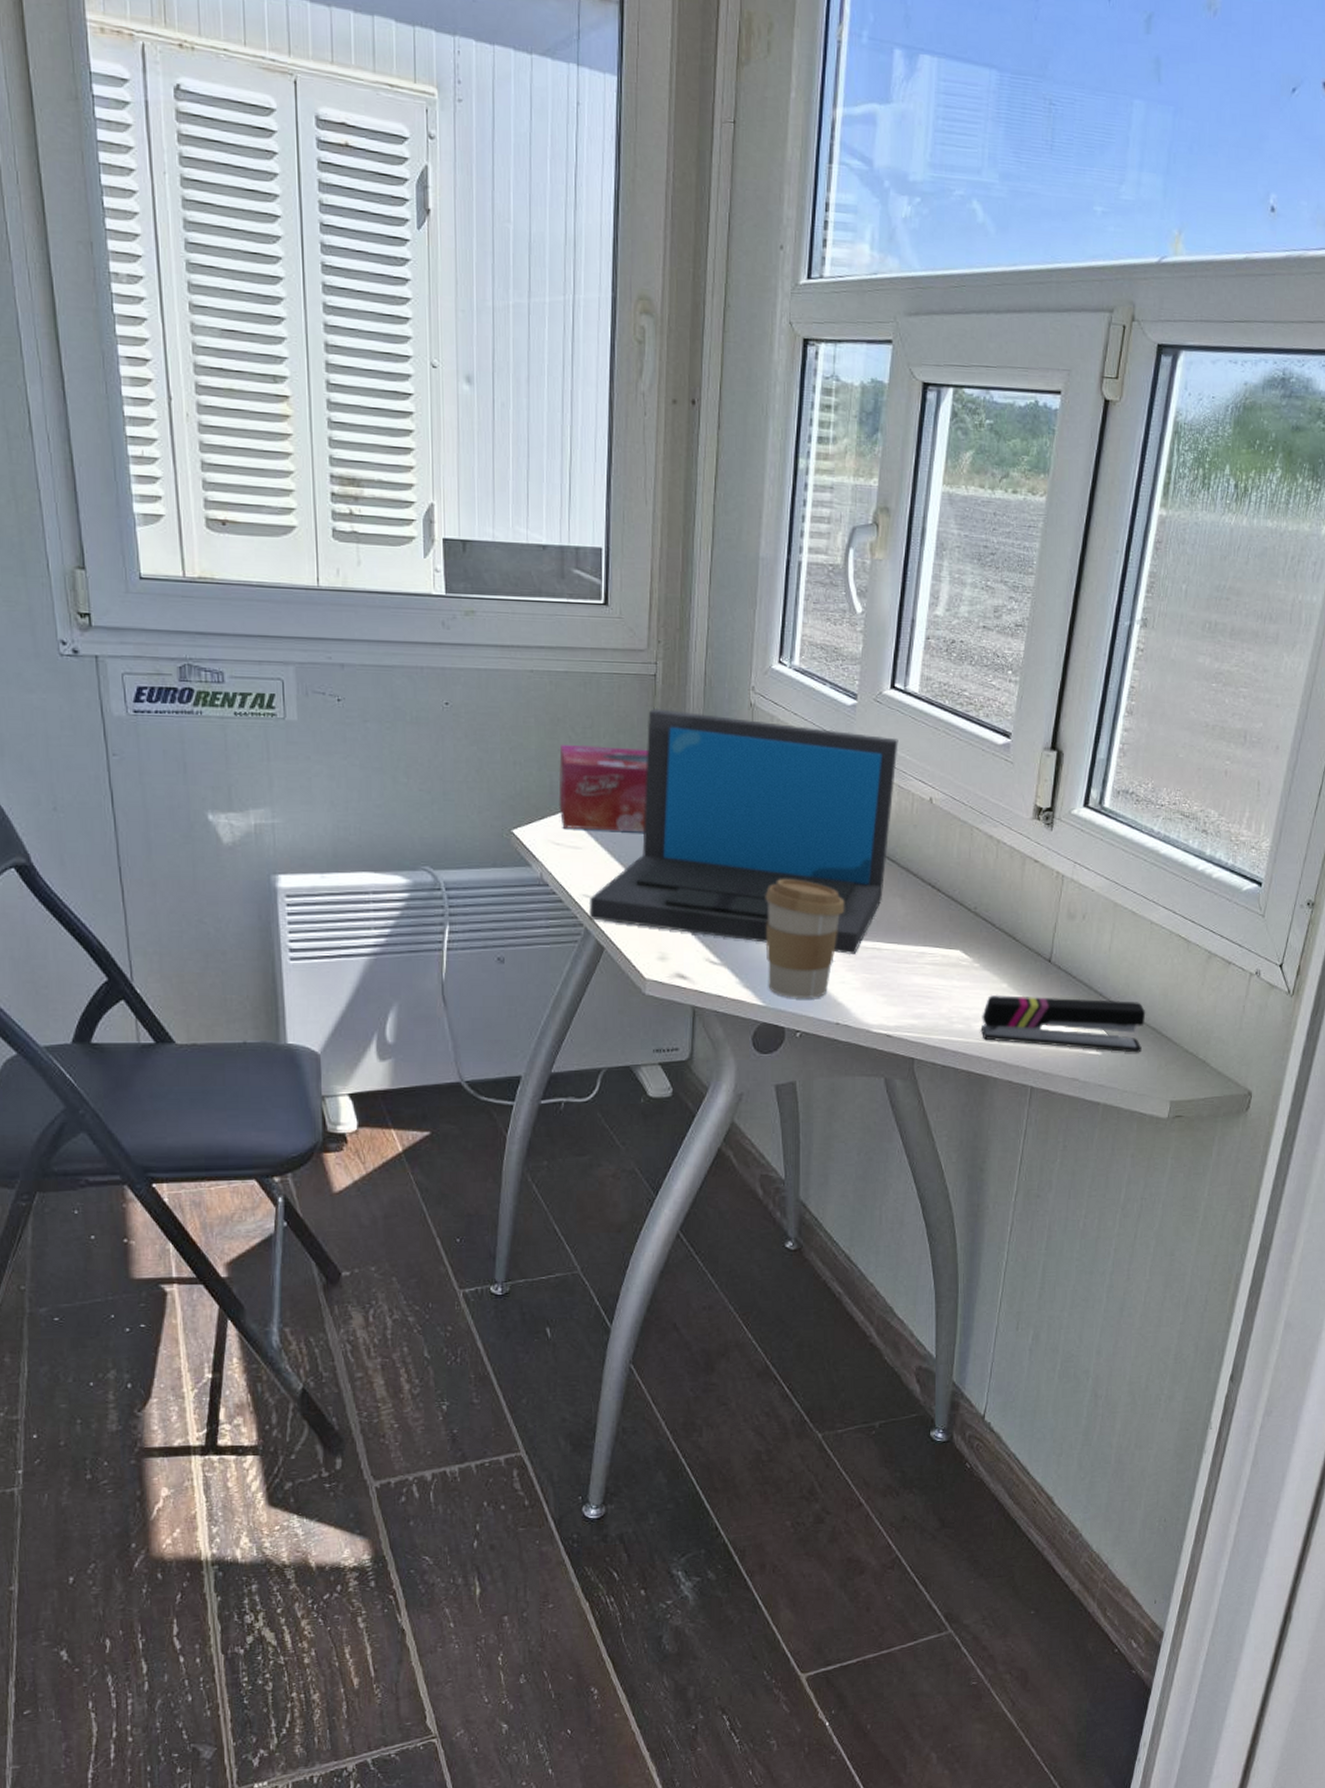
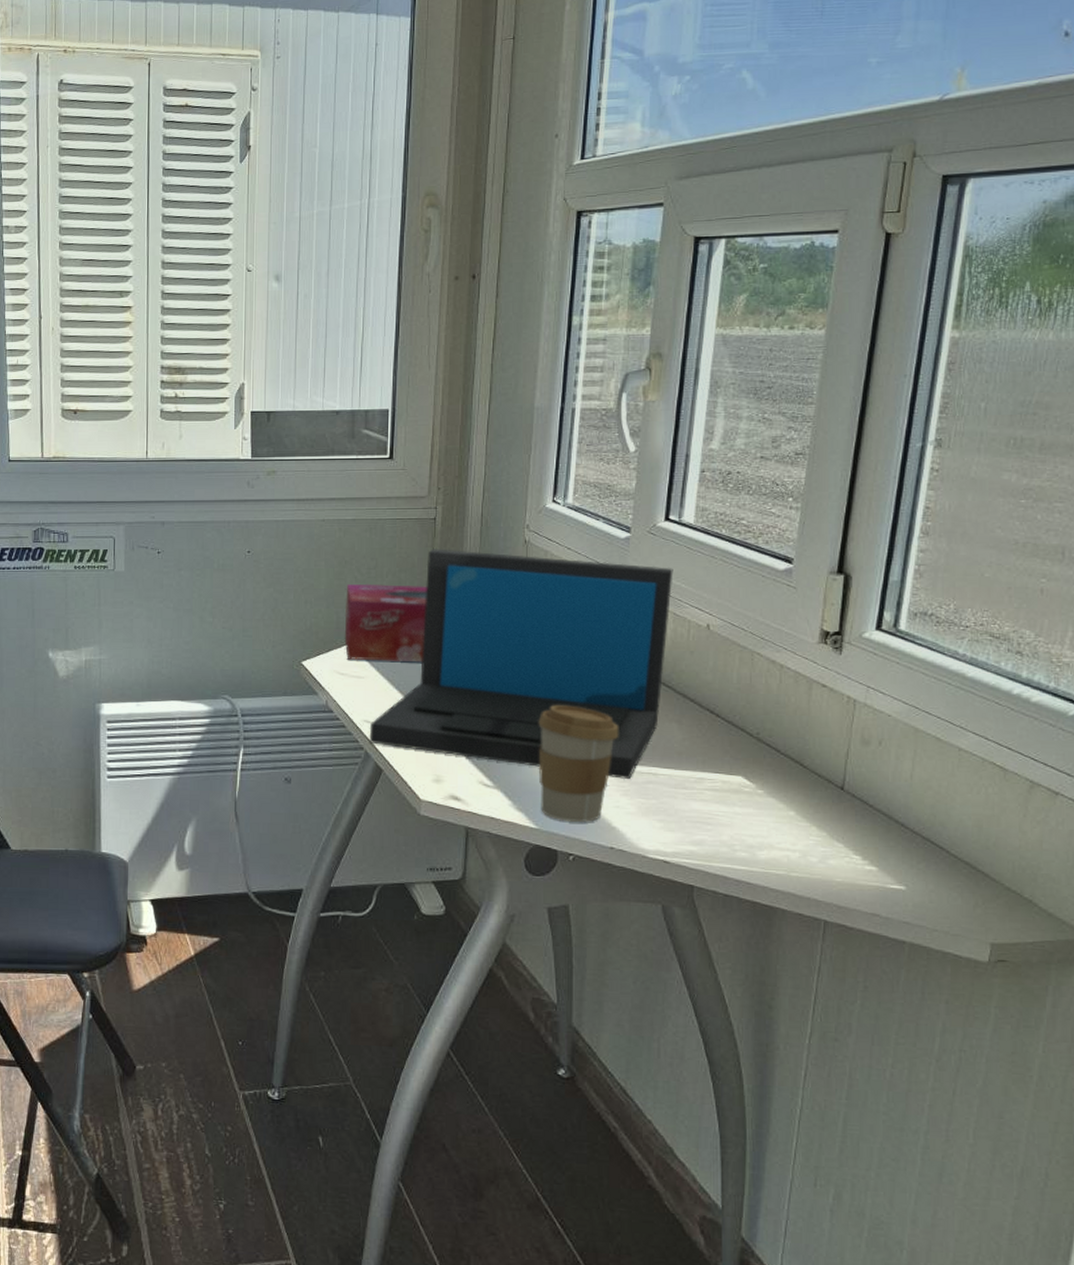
stapler: present [980,994,1146,1053] -> none [766,822,957,889]

